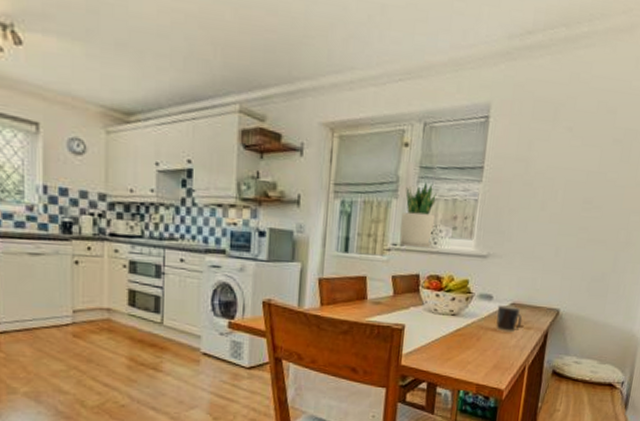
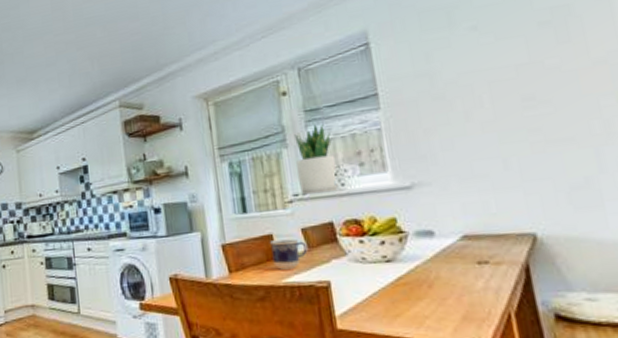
cup: none [361,282,393,311] -> present [270,238,308,271]
mug: present [495,304,523,334] -> none [444,238,486,275]

